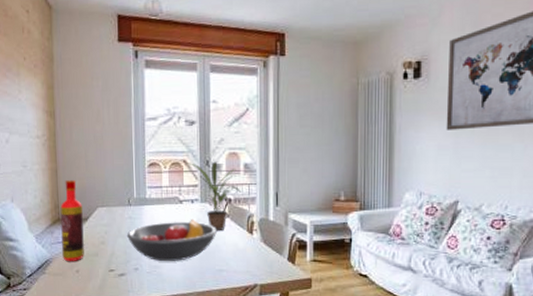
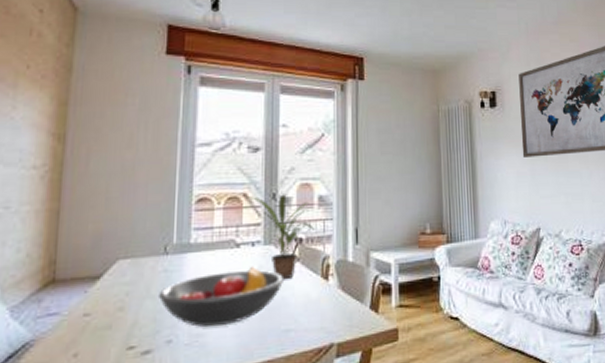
bottle: present [60,180,84,262] -> none [53,224,94,343]

